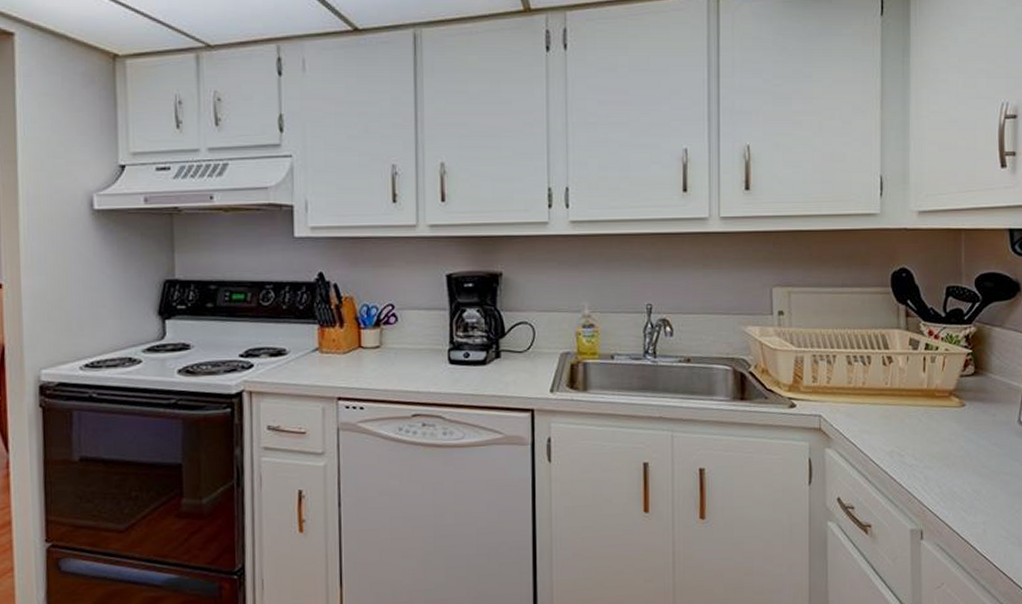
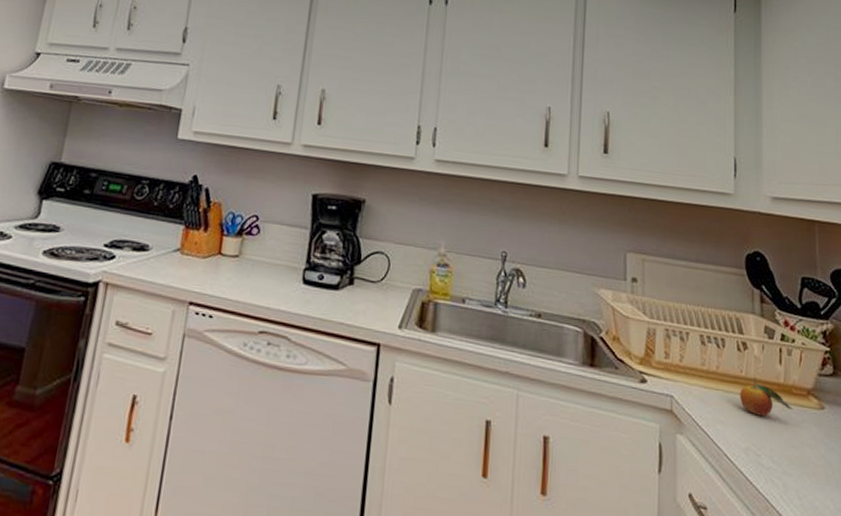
fruit: none [884,387,936,421] -> present [739,377,794,417]

